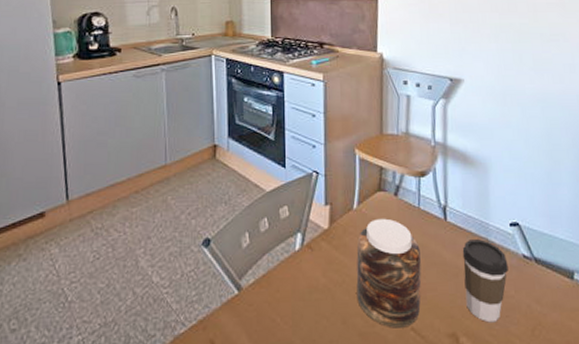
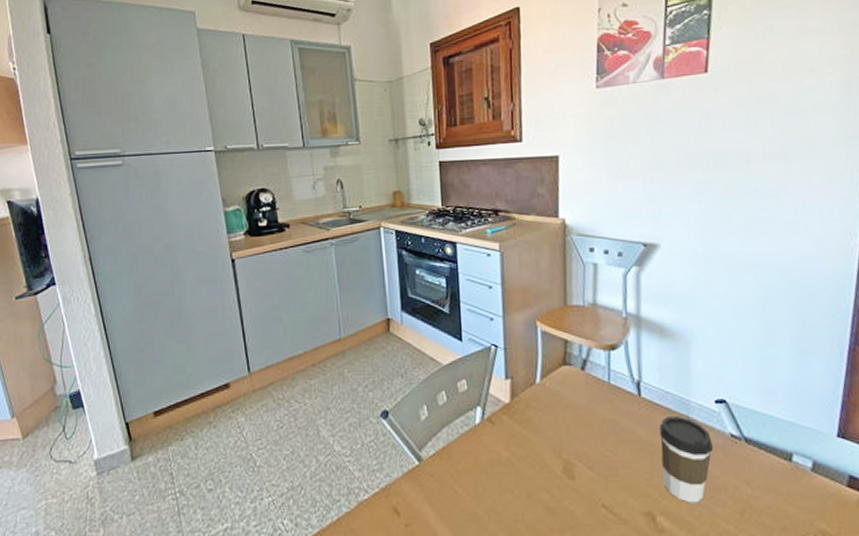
jar: present [356,218,422,328] -> none [541,393,613,504]

